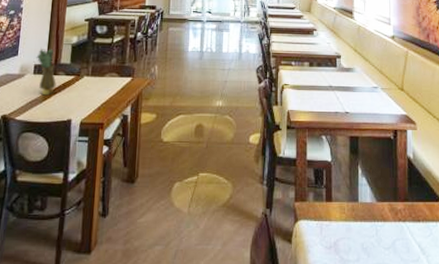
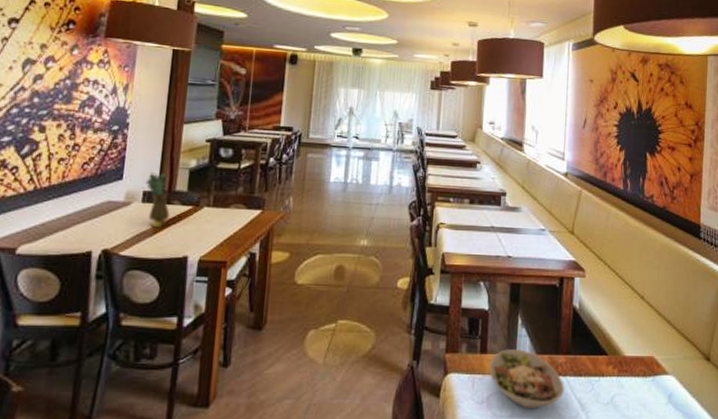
salad: none [335,197,406,253] -> present [489,349,565,408]

